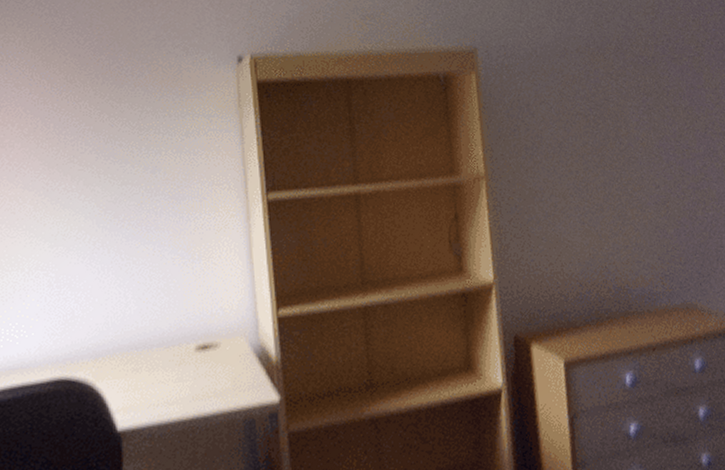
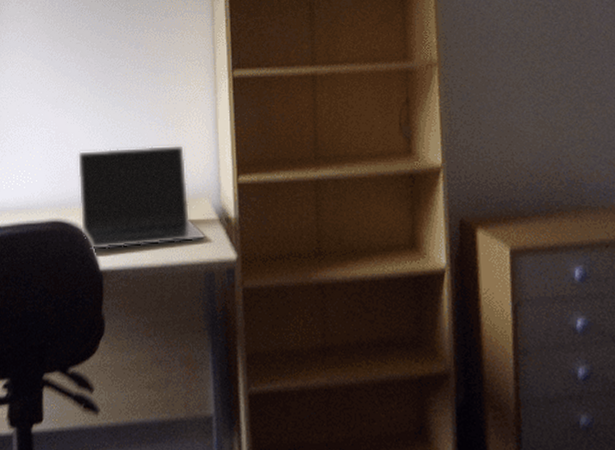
laptop: none [84,279,244,409] -> present [77,144,206,250]

